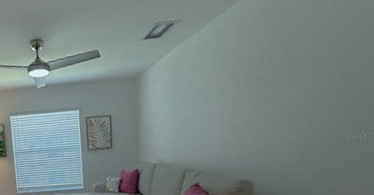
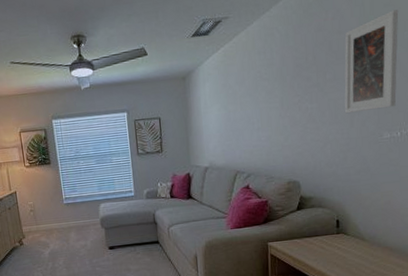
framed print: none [302,8,365,114] -> present [344,10,399,114]

